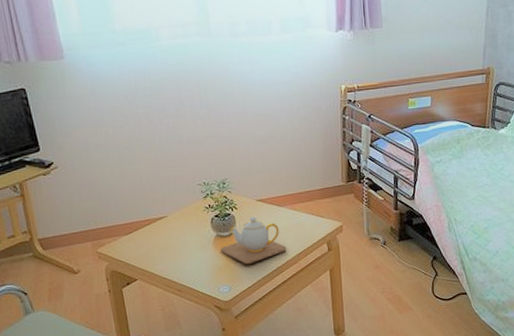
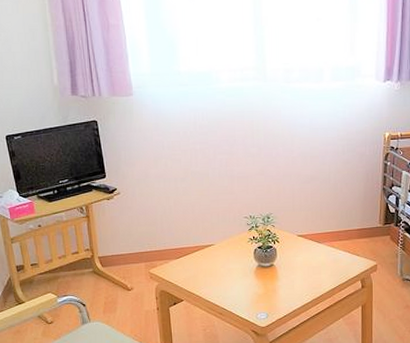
teapot: present [220,216,287,264] -> none [261,251,323,294]

